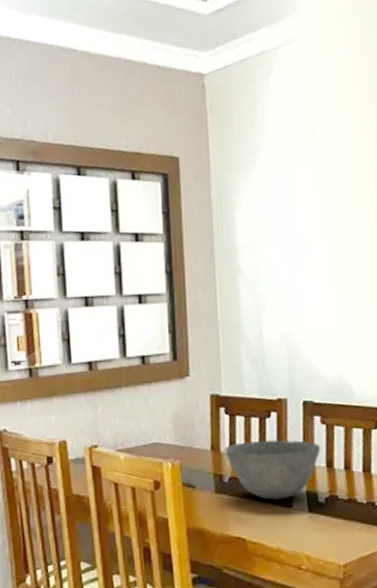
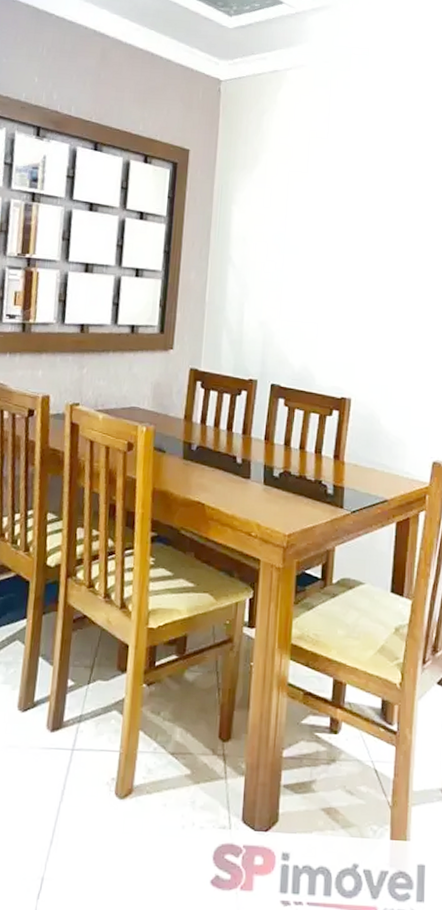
bowl: present [224,440,321,500] -> none [196,415,282,471]

